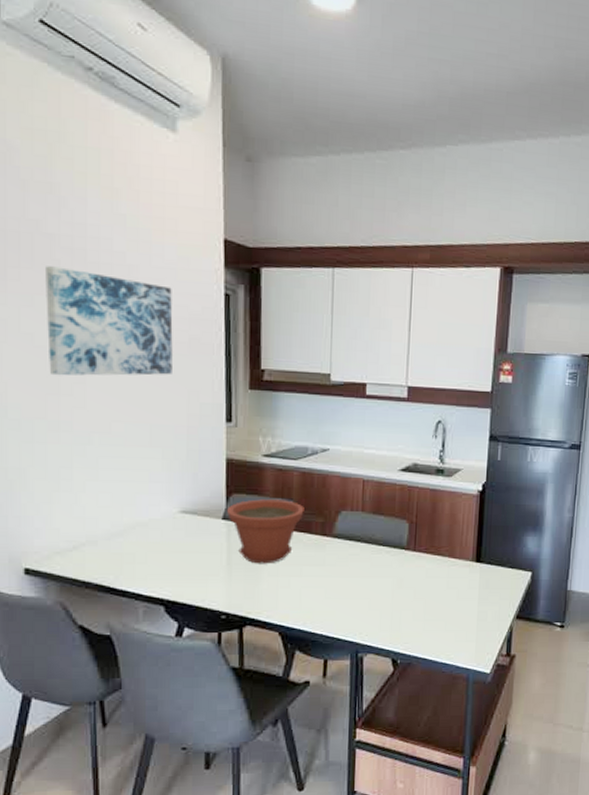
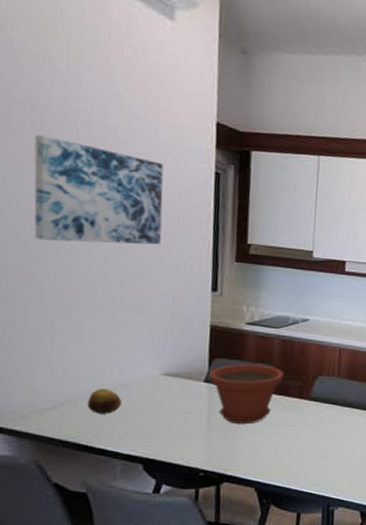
fruit: none [107,528,142,554] -> present [87,389,123,414]

